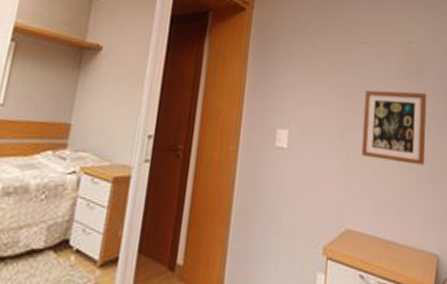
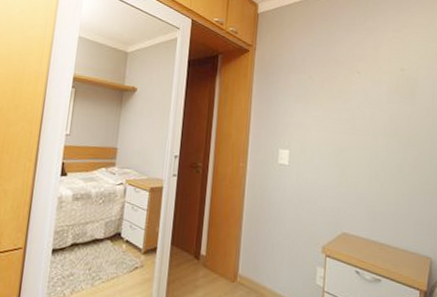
picture frame: present [361,90,427,166] -> none [356,114,420,180]

